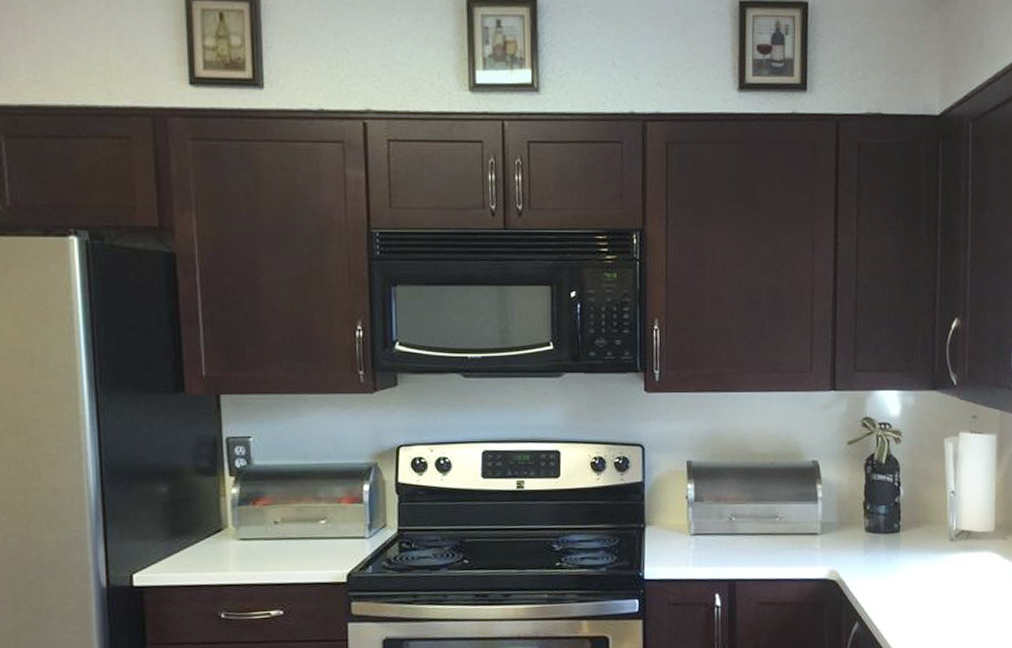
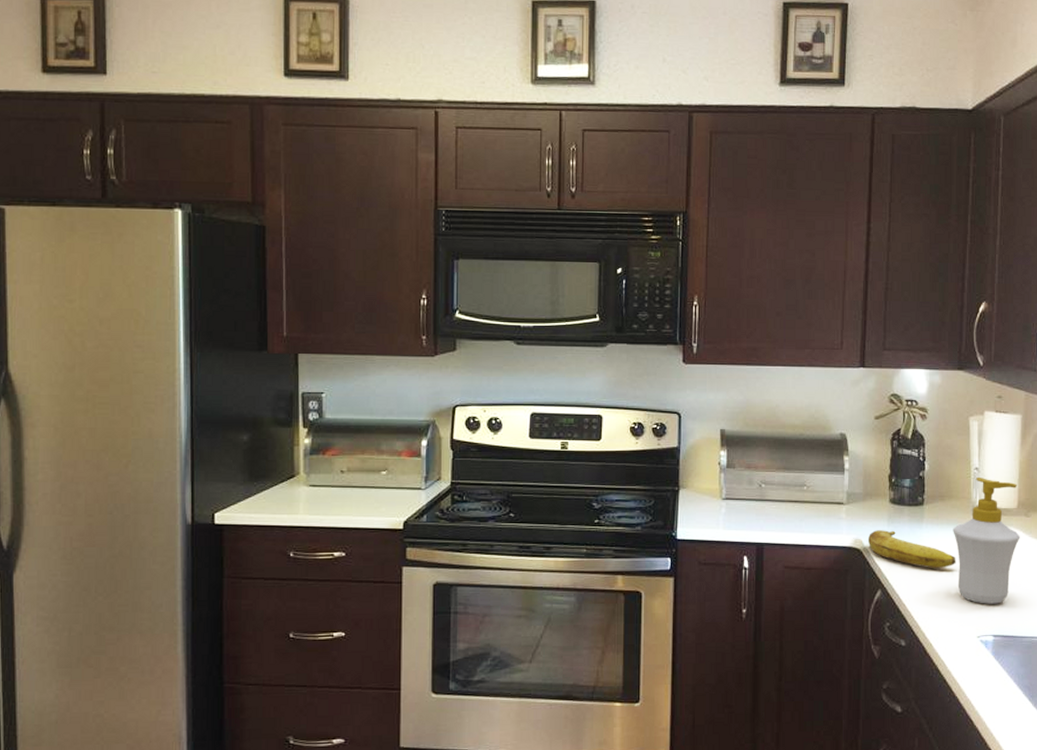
banana: none [843,559,934,598] -> present [867,530,956,569]
soap bottle: none [930,501,998,632] -> present [953,478,1020,604]

